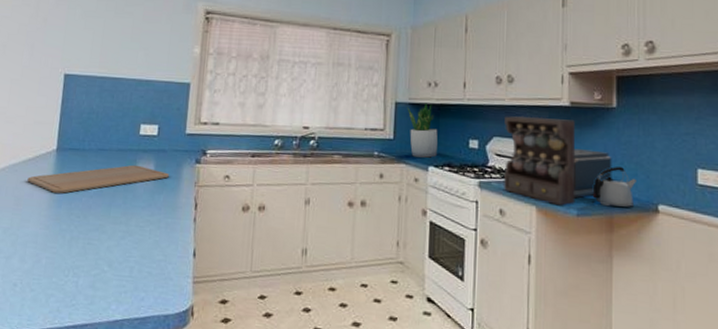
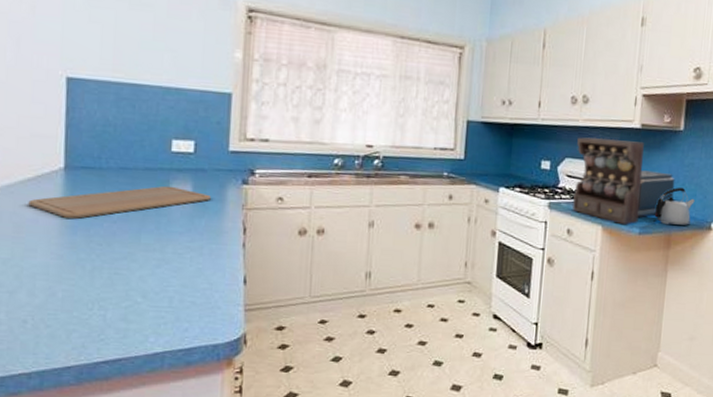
planter: present [407,103,438,158] -> none [479,122,510,179]

